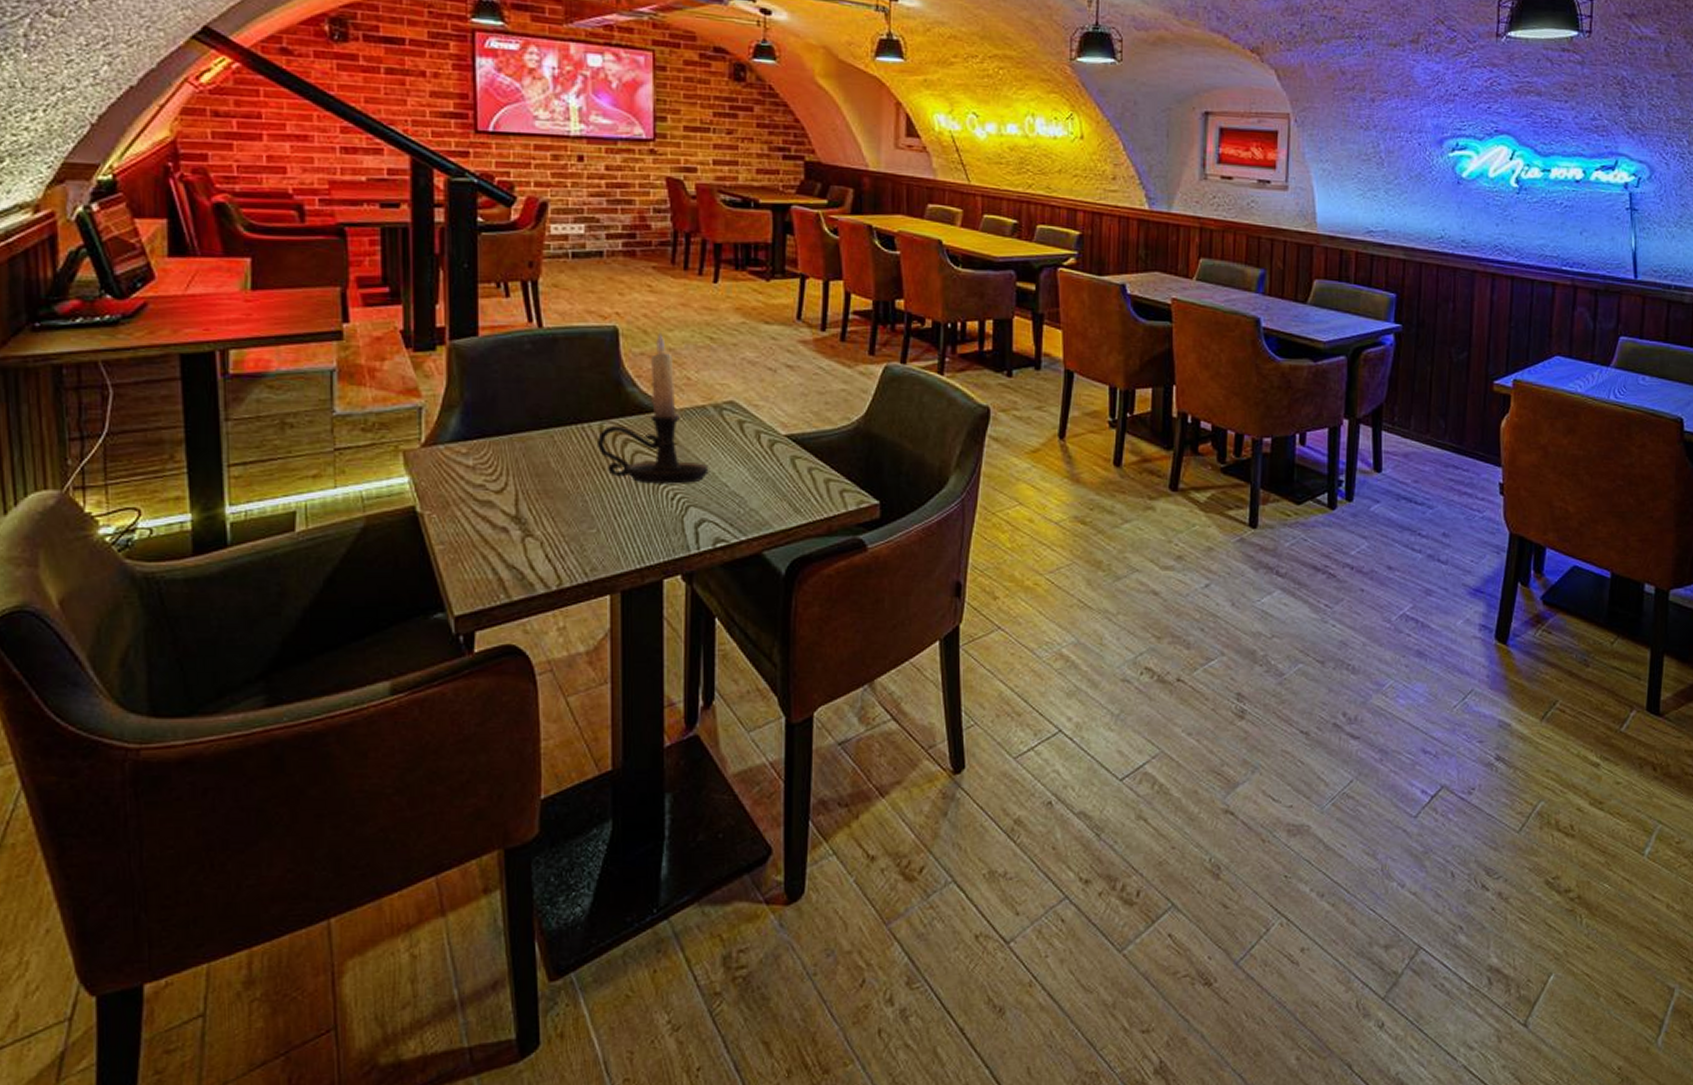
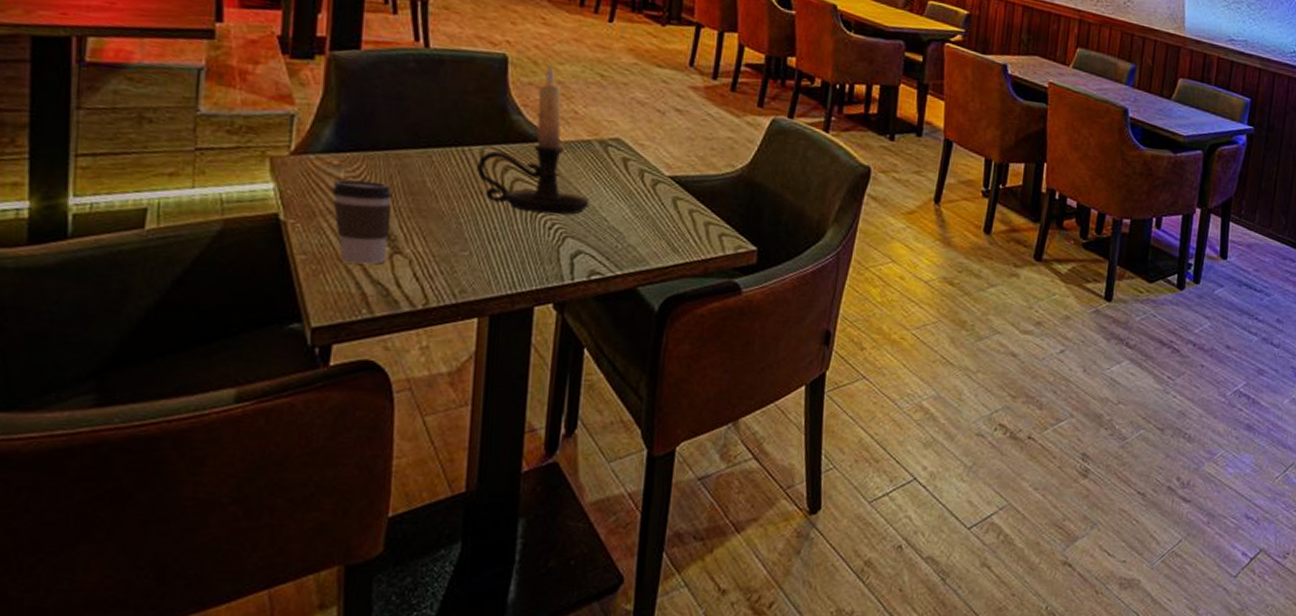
coffee cup: none [462,466,520,550] -> present [331,179,393,265]

